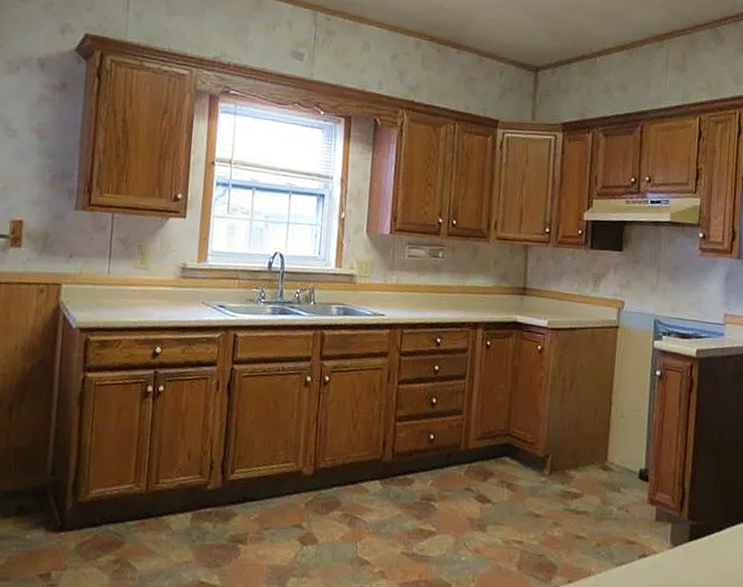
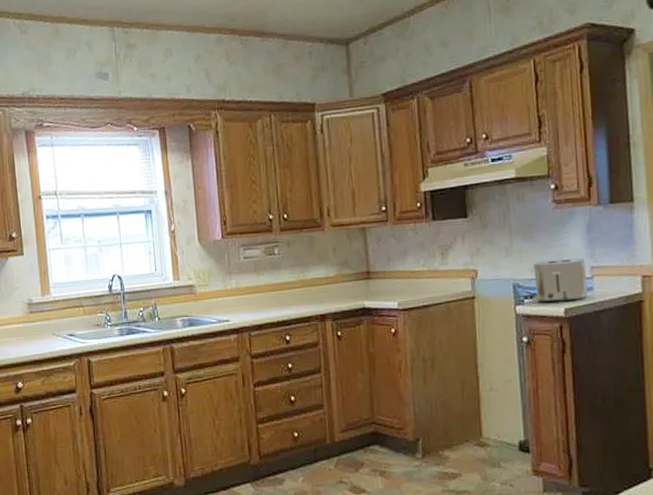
toaster: none [673,302,720,344] -> present [534,257,588,303]

